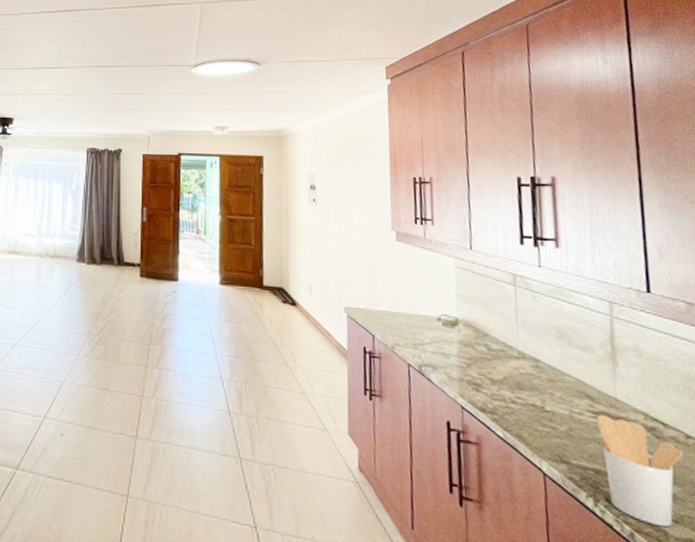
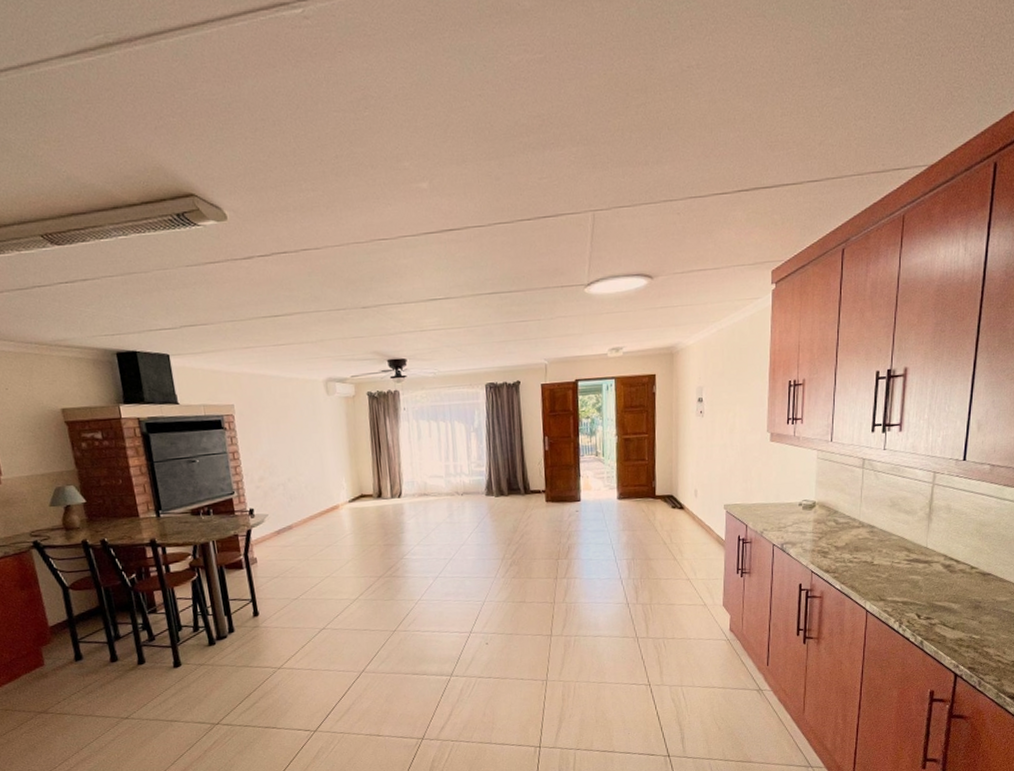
utensil holder: present [597,415,684,528] -> none [910,561,967,634]

